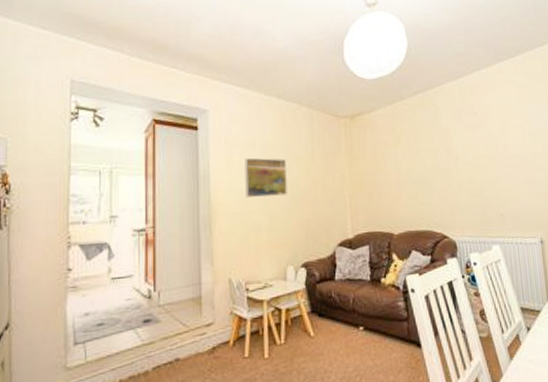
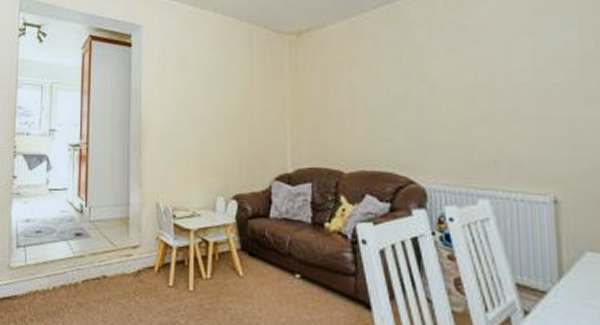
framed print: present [245,157,287,198] -> none [177,77,220,121]

